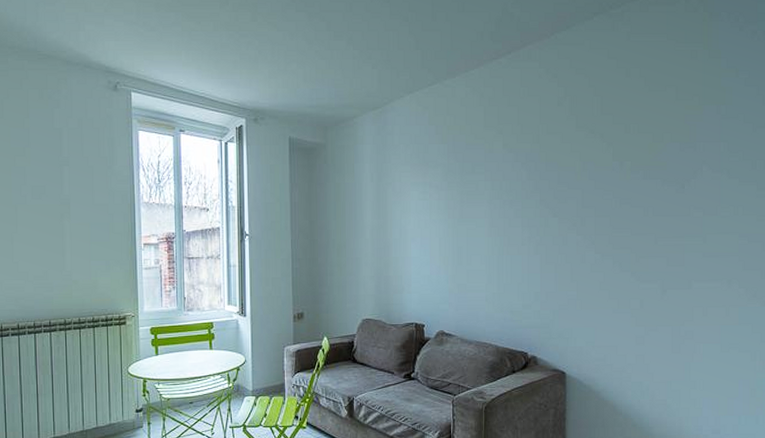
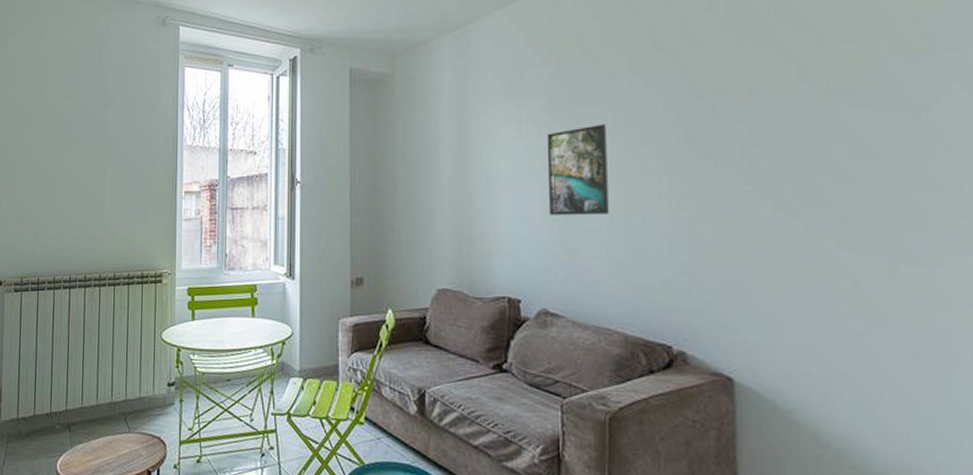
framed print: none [444,189,487,260] -> present [546,124,609,216]

